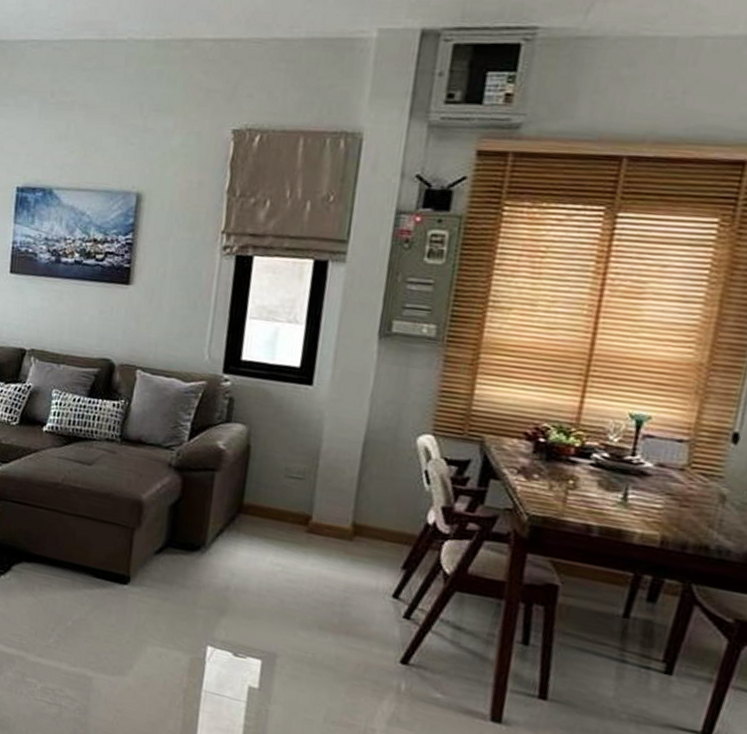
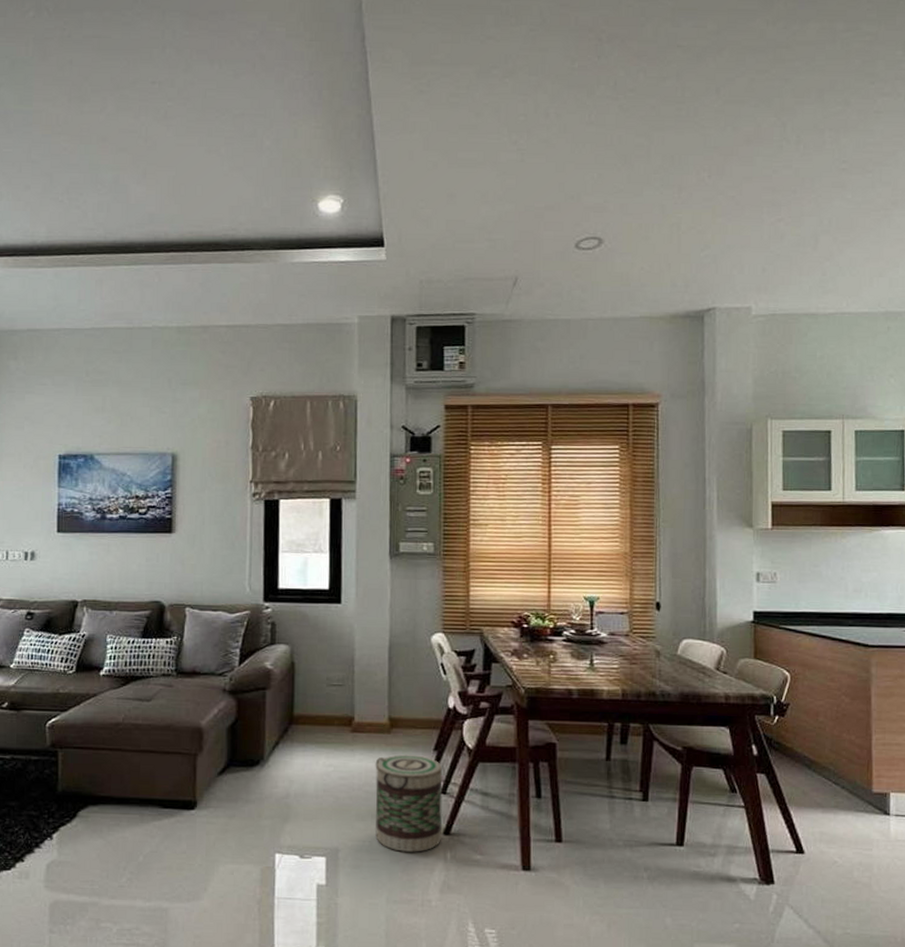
basket: none [320,565,409,677] -> present [375,754,443,852]

